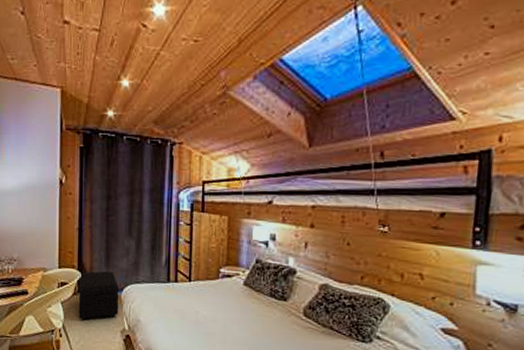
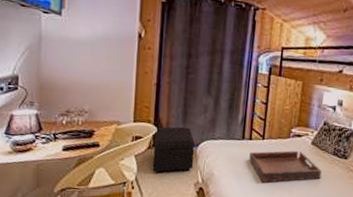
serving tray: none [176,292,258,330] -> present [249,150,322,183]

